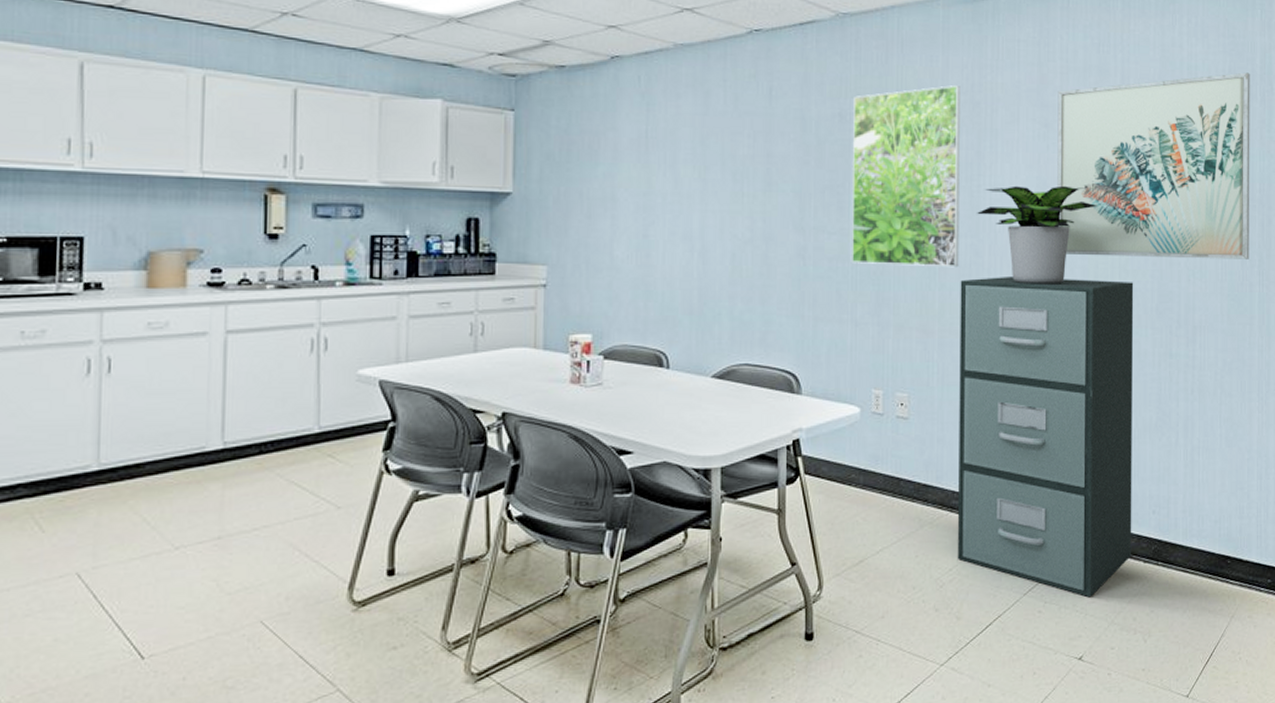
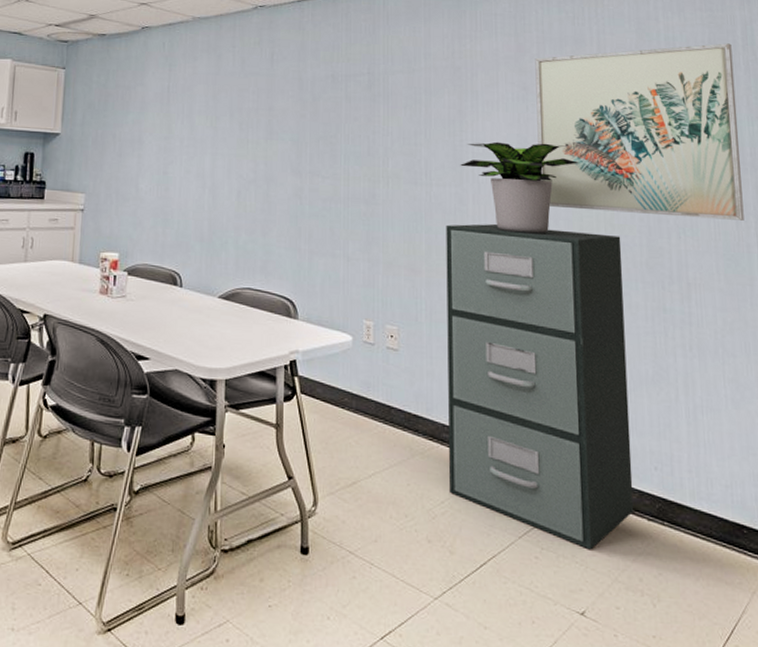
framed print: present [852,84,960,268] -> none [344,52,444,213]

